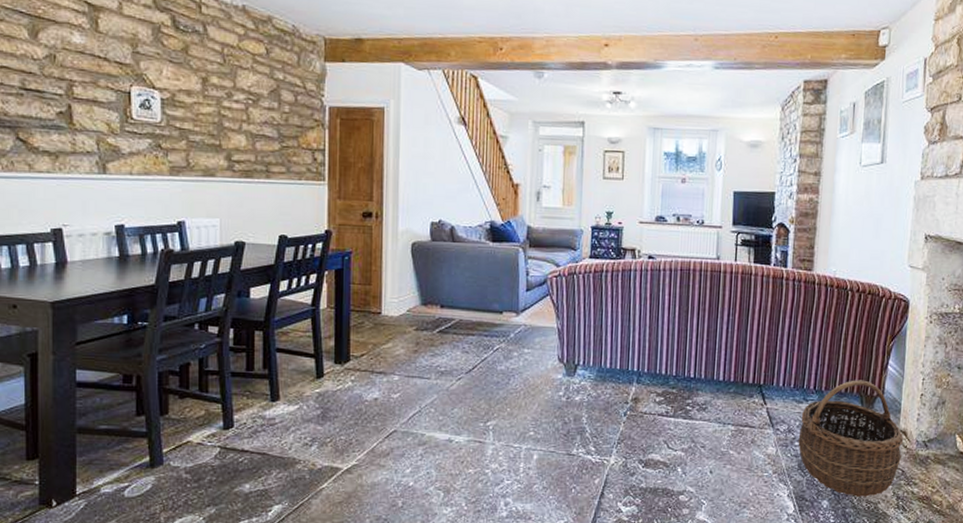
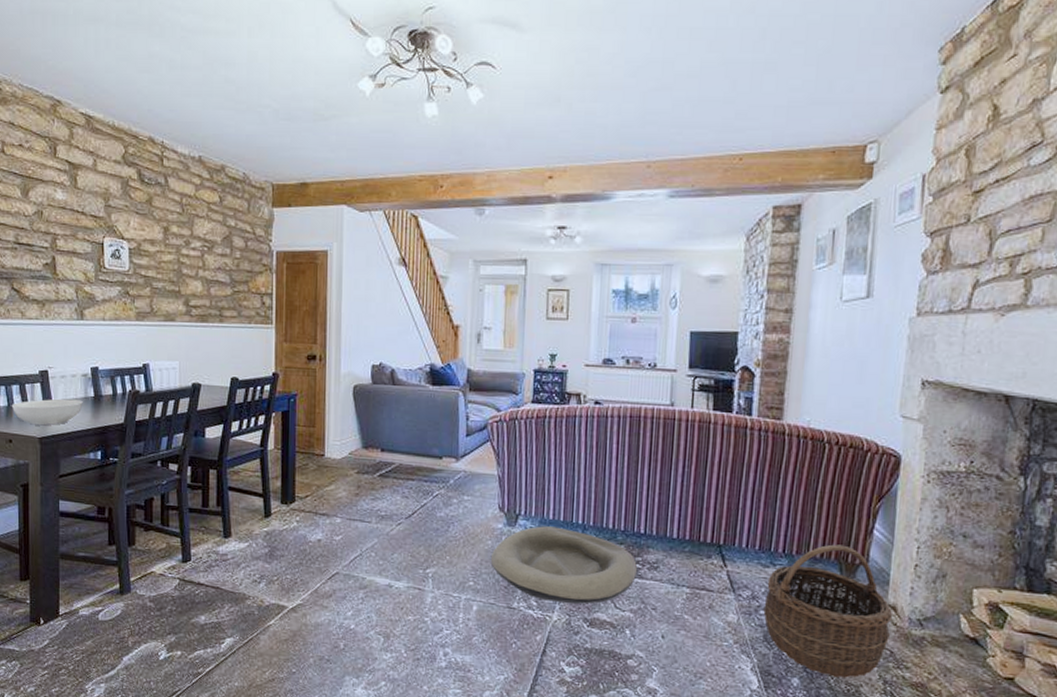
bowl: none [15,259,105,289] -> present [11,398,83,426]
dog bed: none [550,375,687,447] -> present [490,526,637,605]

